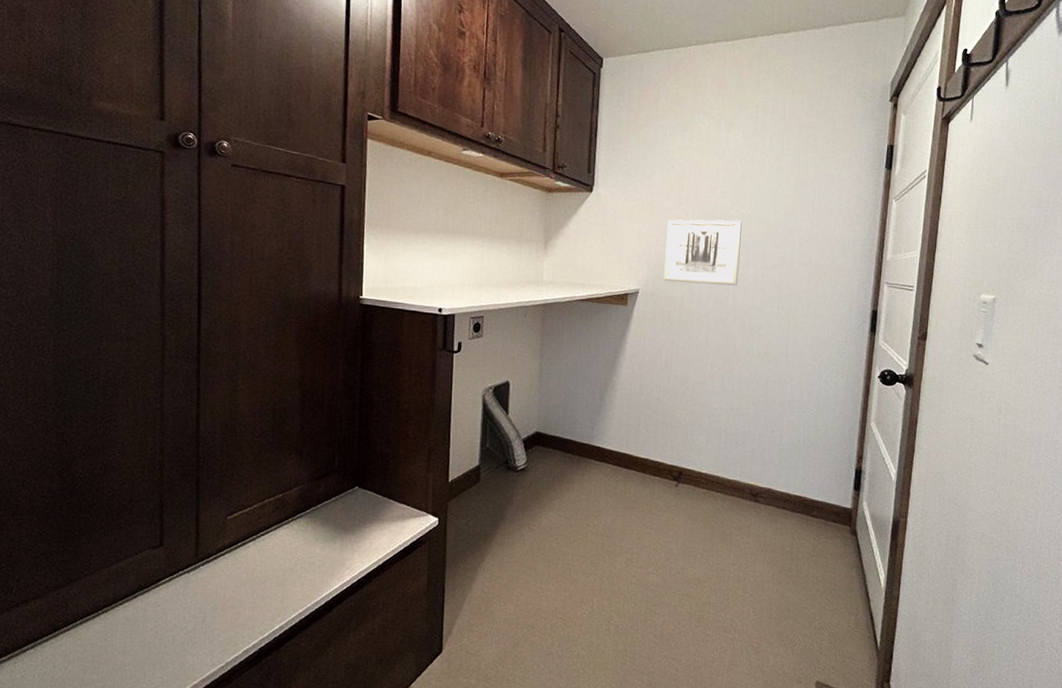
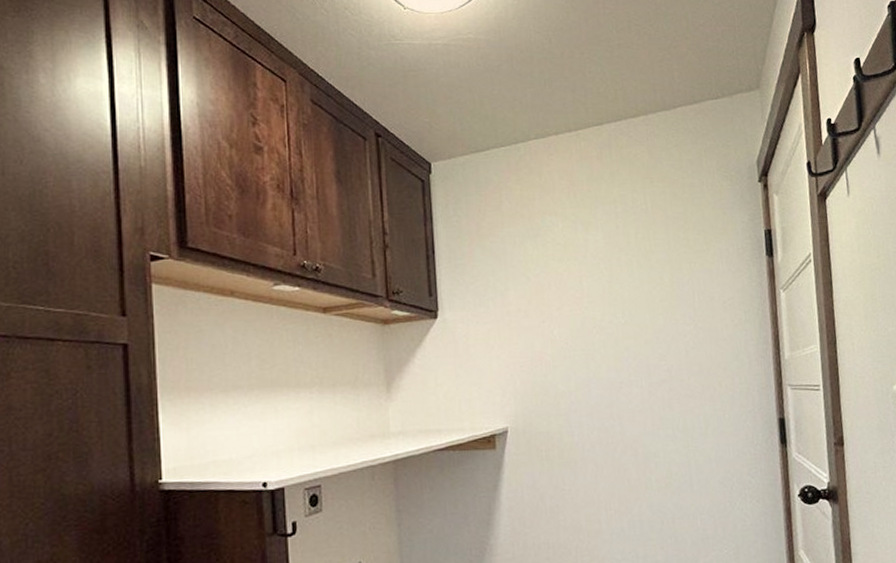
wall art: present [663,219,742,286] -> none [530,332,623,415]

